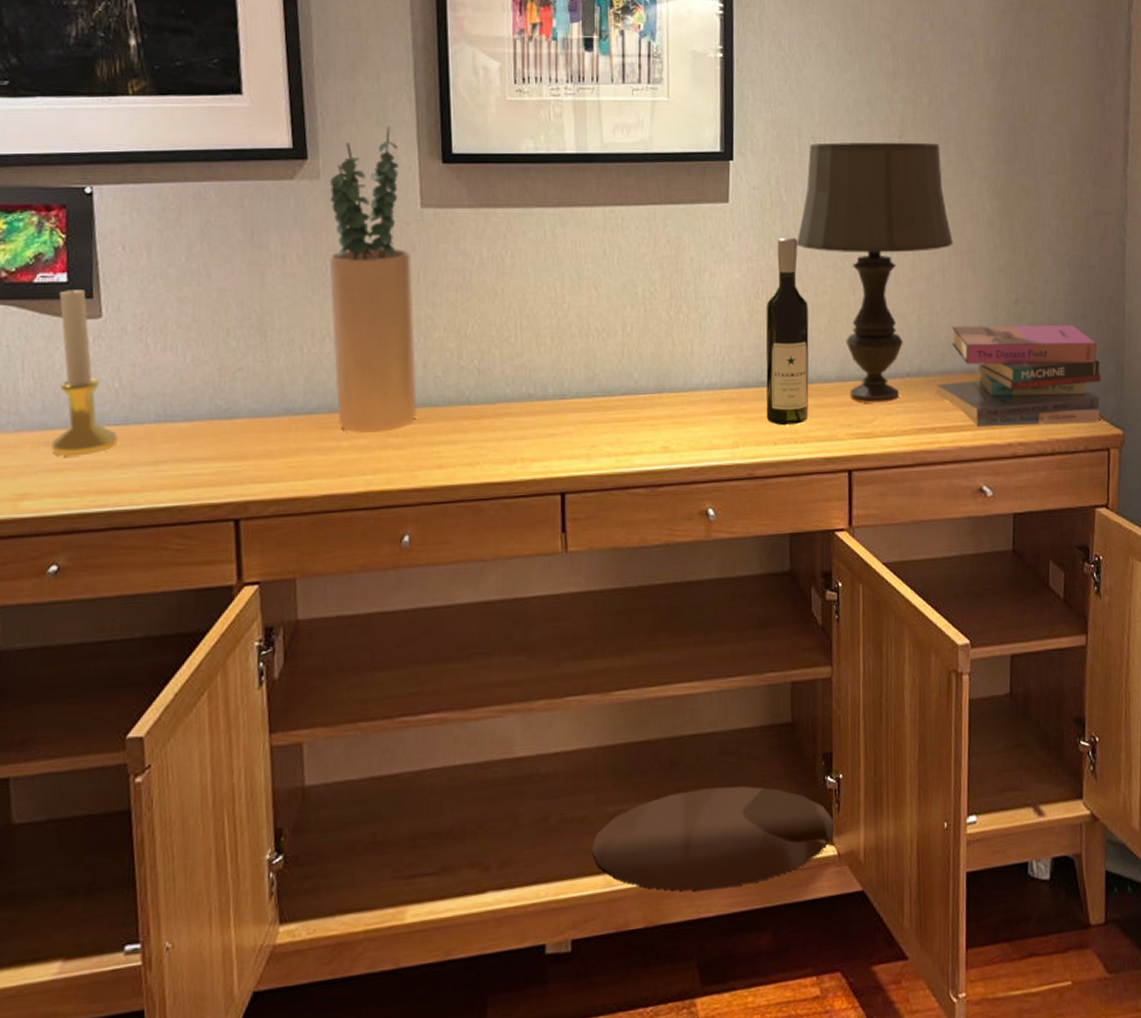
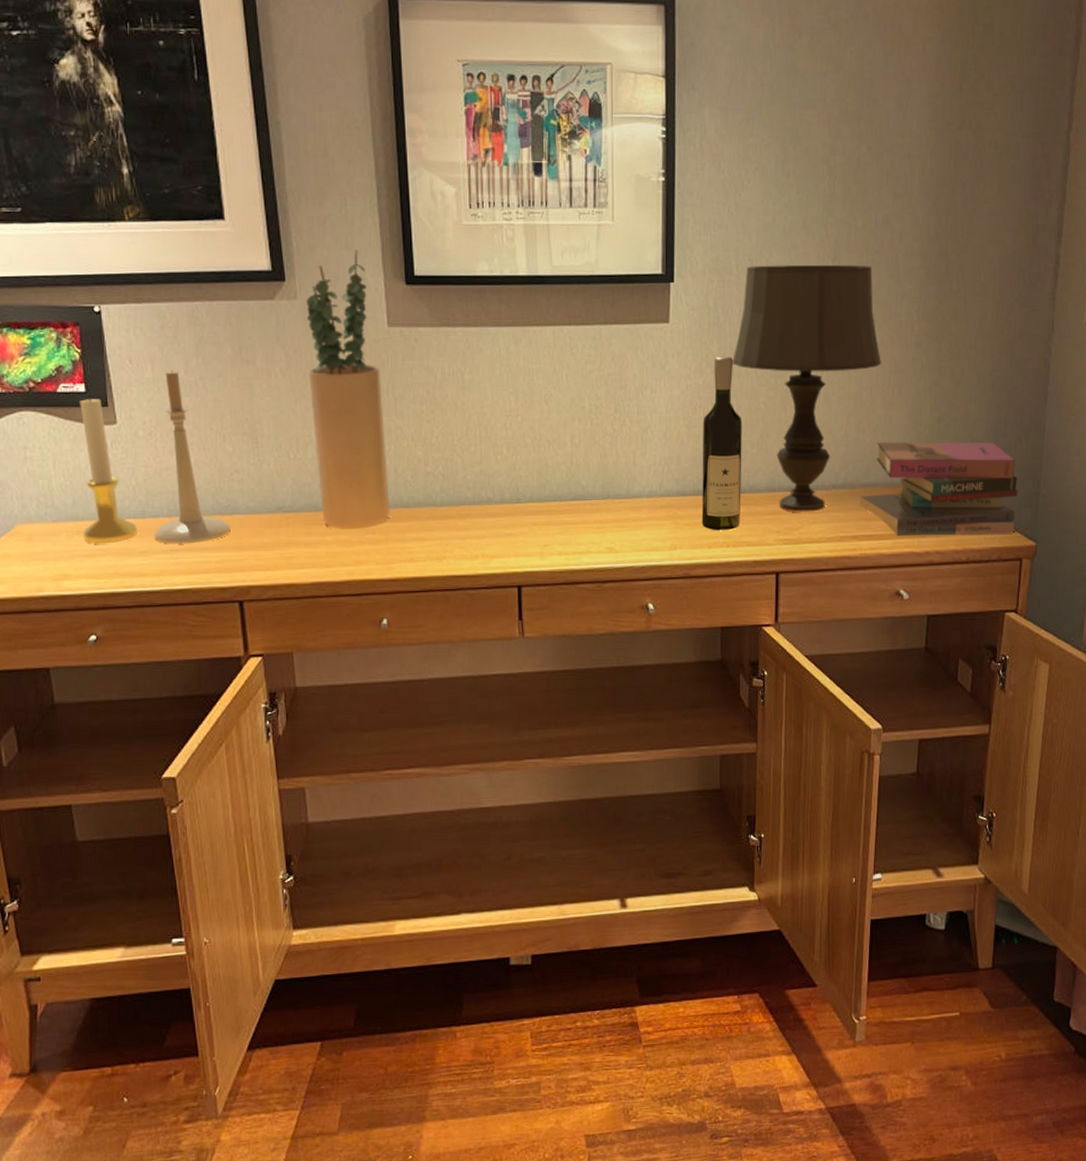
candlestick: none [138,256,229,455] -> present [155,370,230,544]
platter: present [590,786,835,892] -> none [546,839,756,922]

